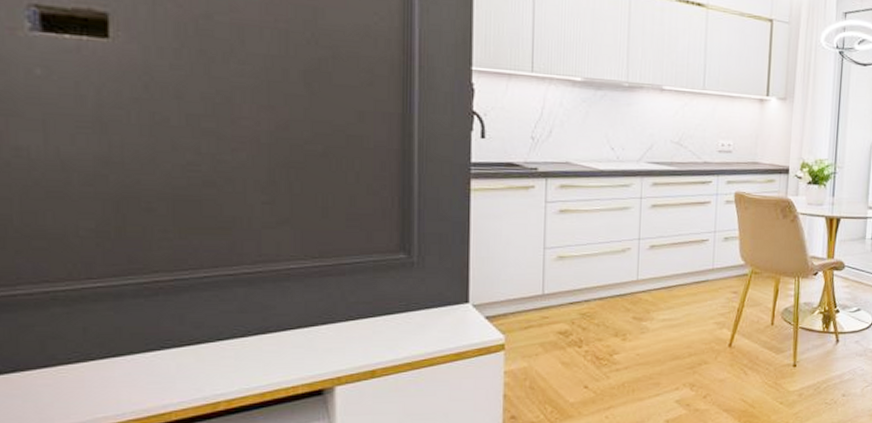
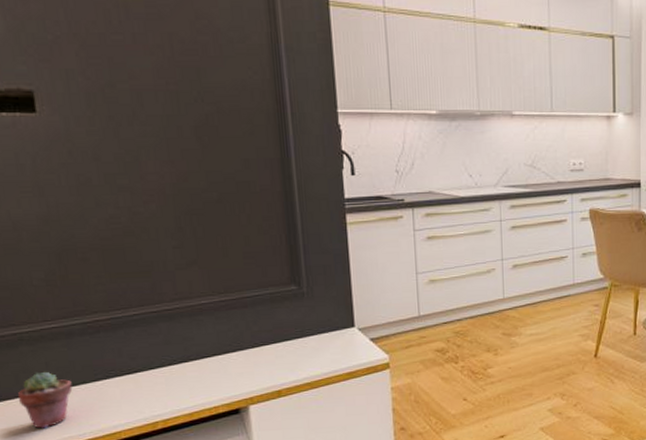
potted succulent: none [42,338,115,406] -> present [18,371,73,429]

